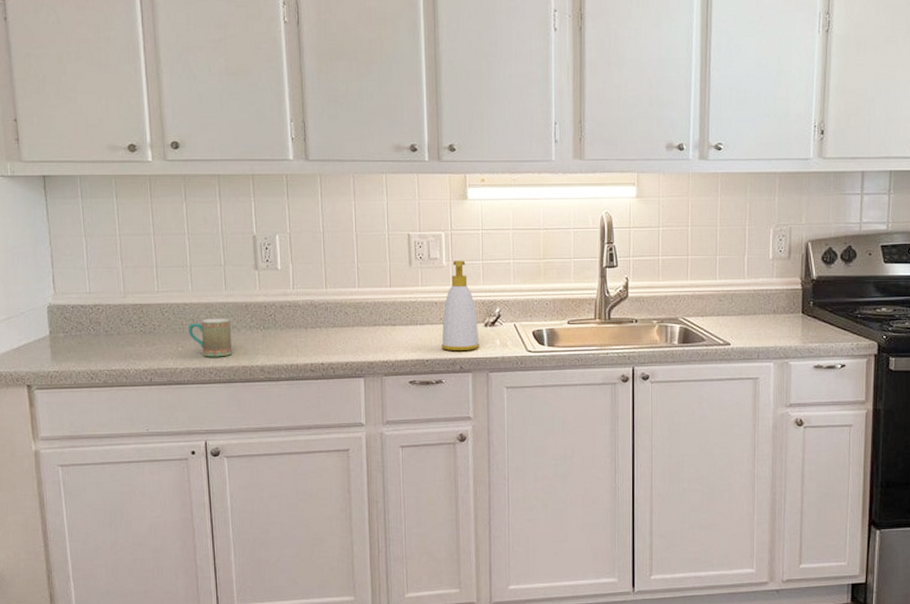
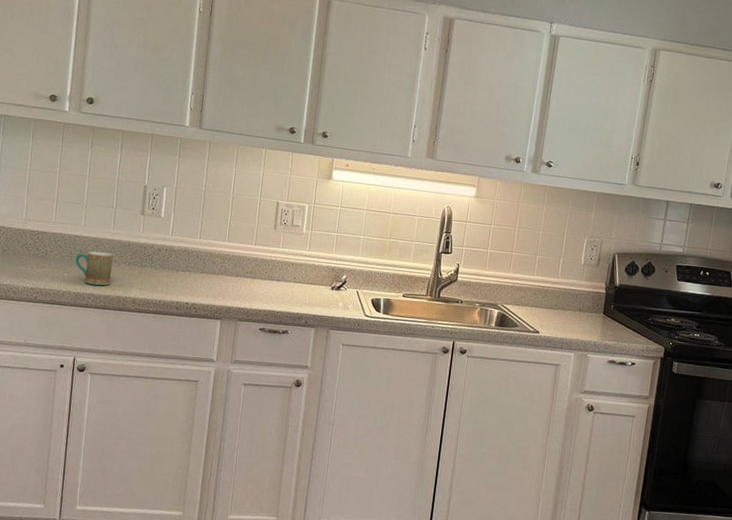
soap bottle: present [441,260,480,352] -> none [291,230,326,309]

